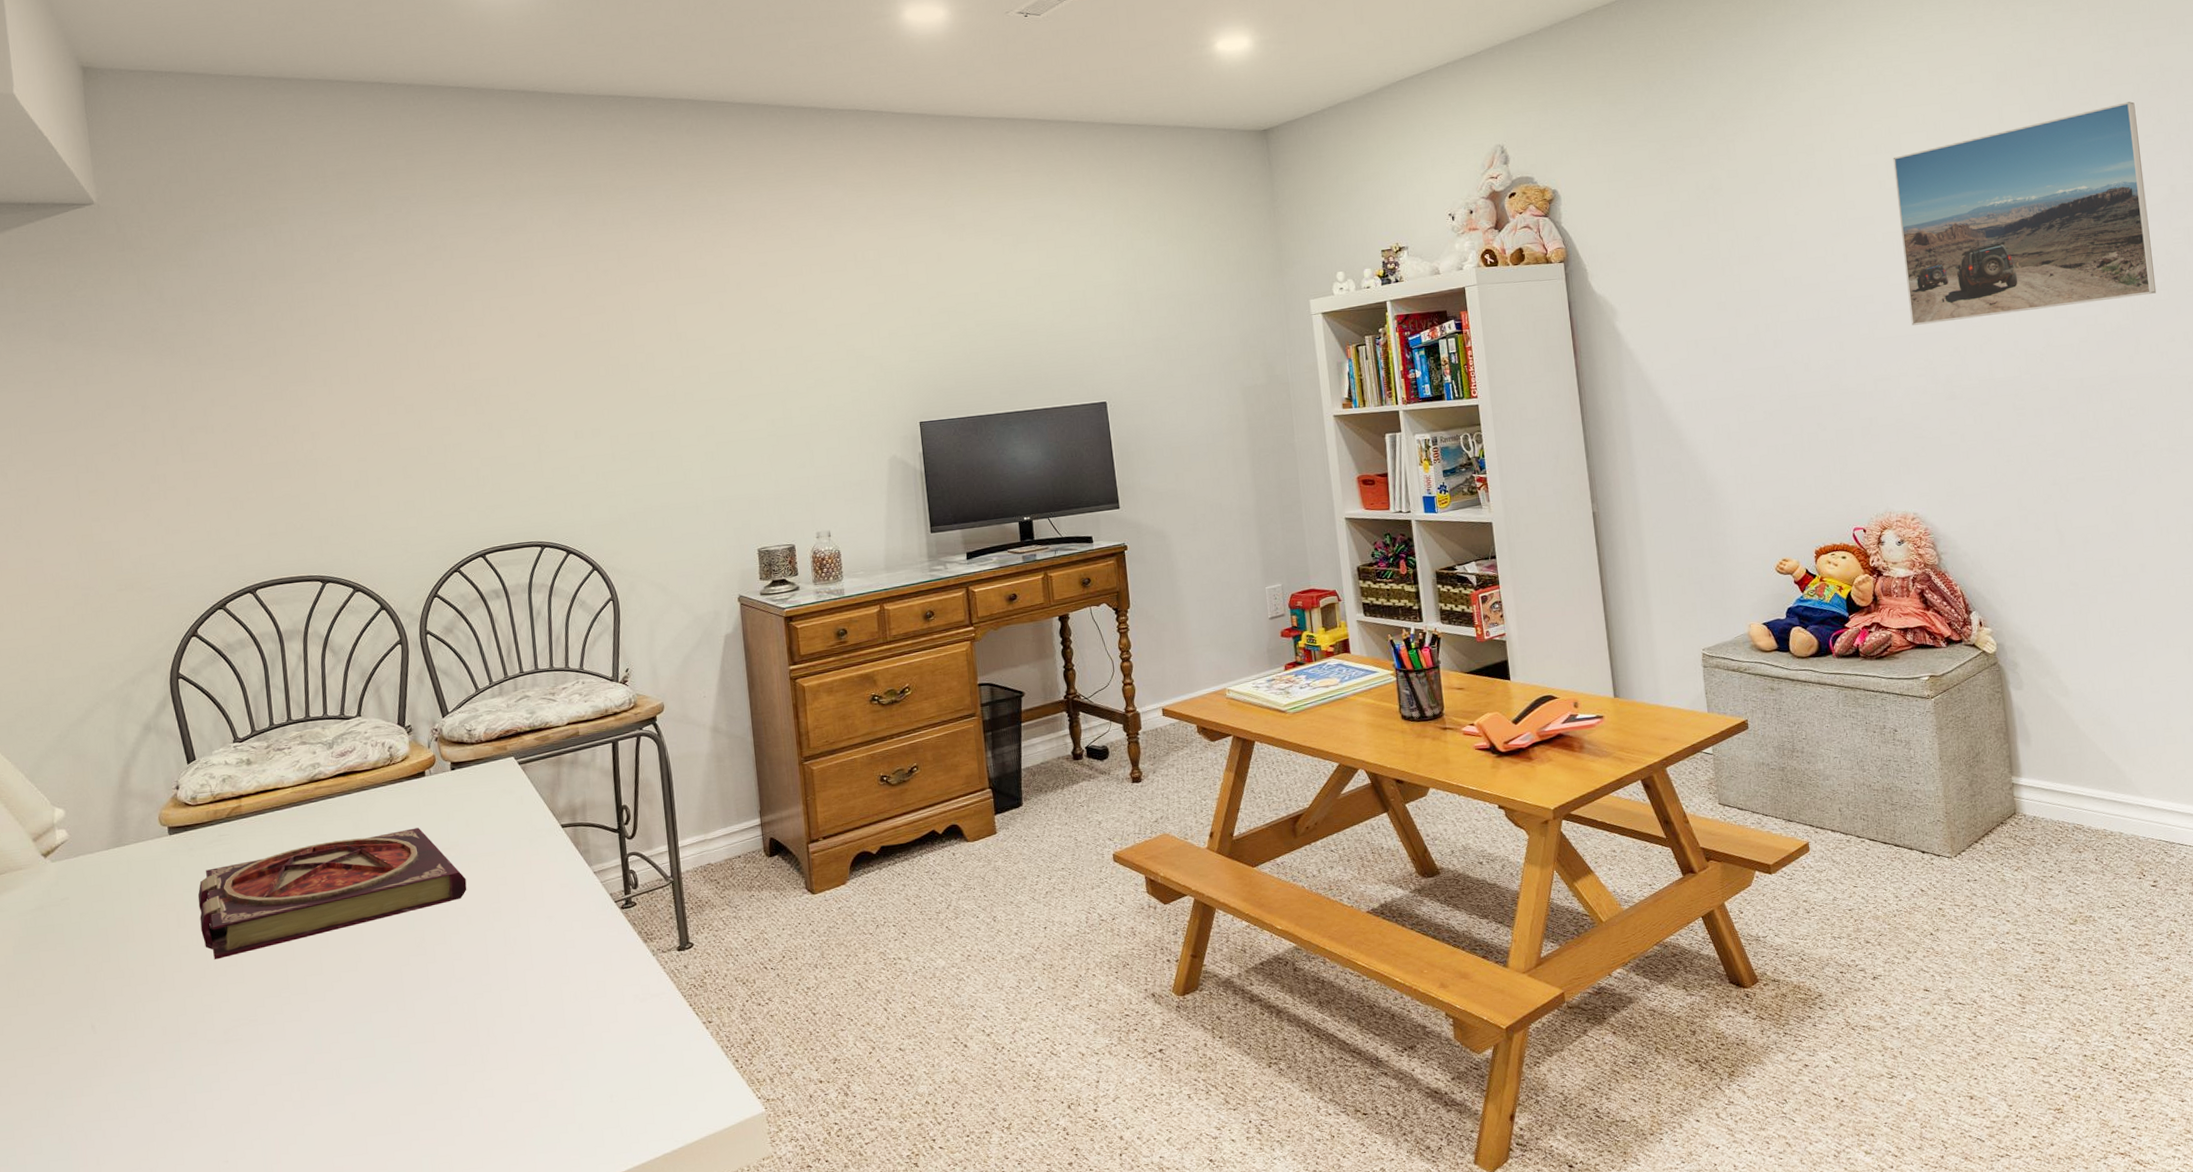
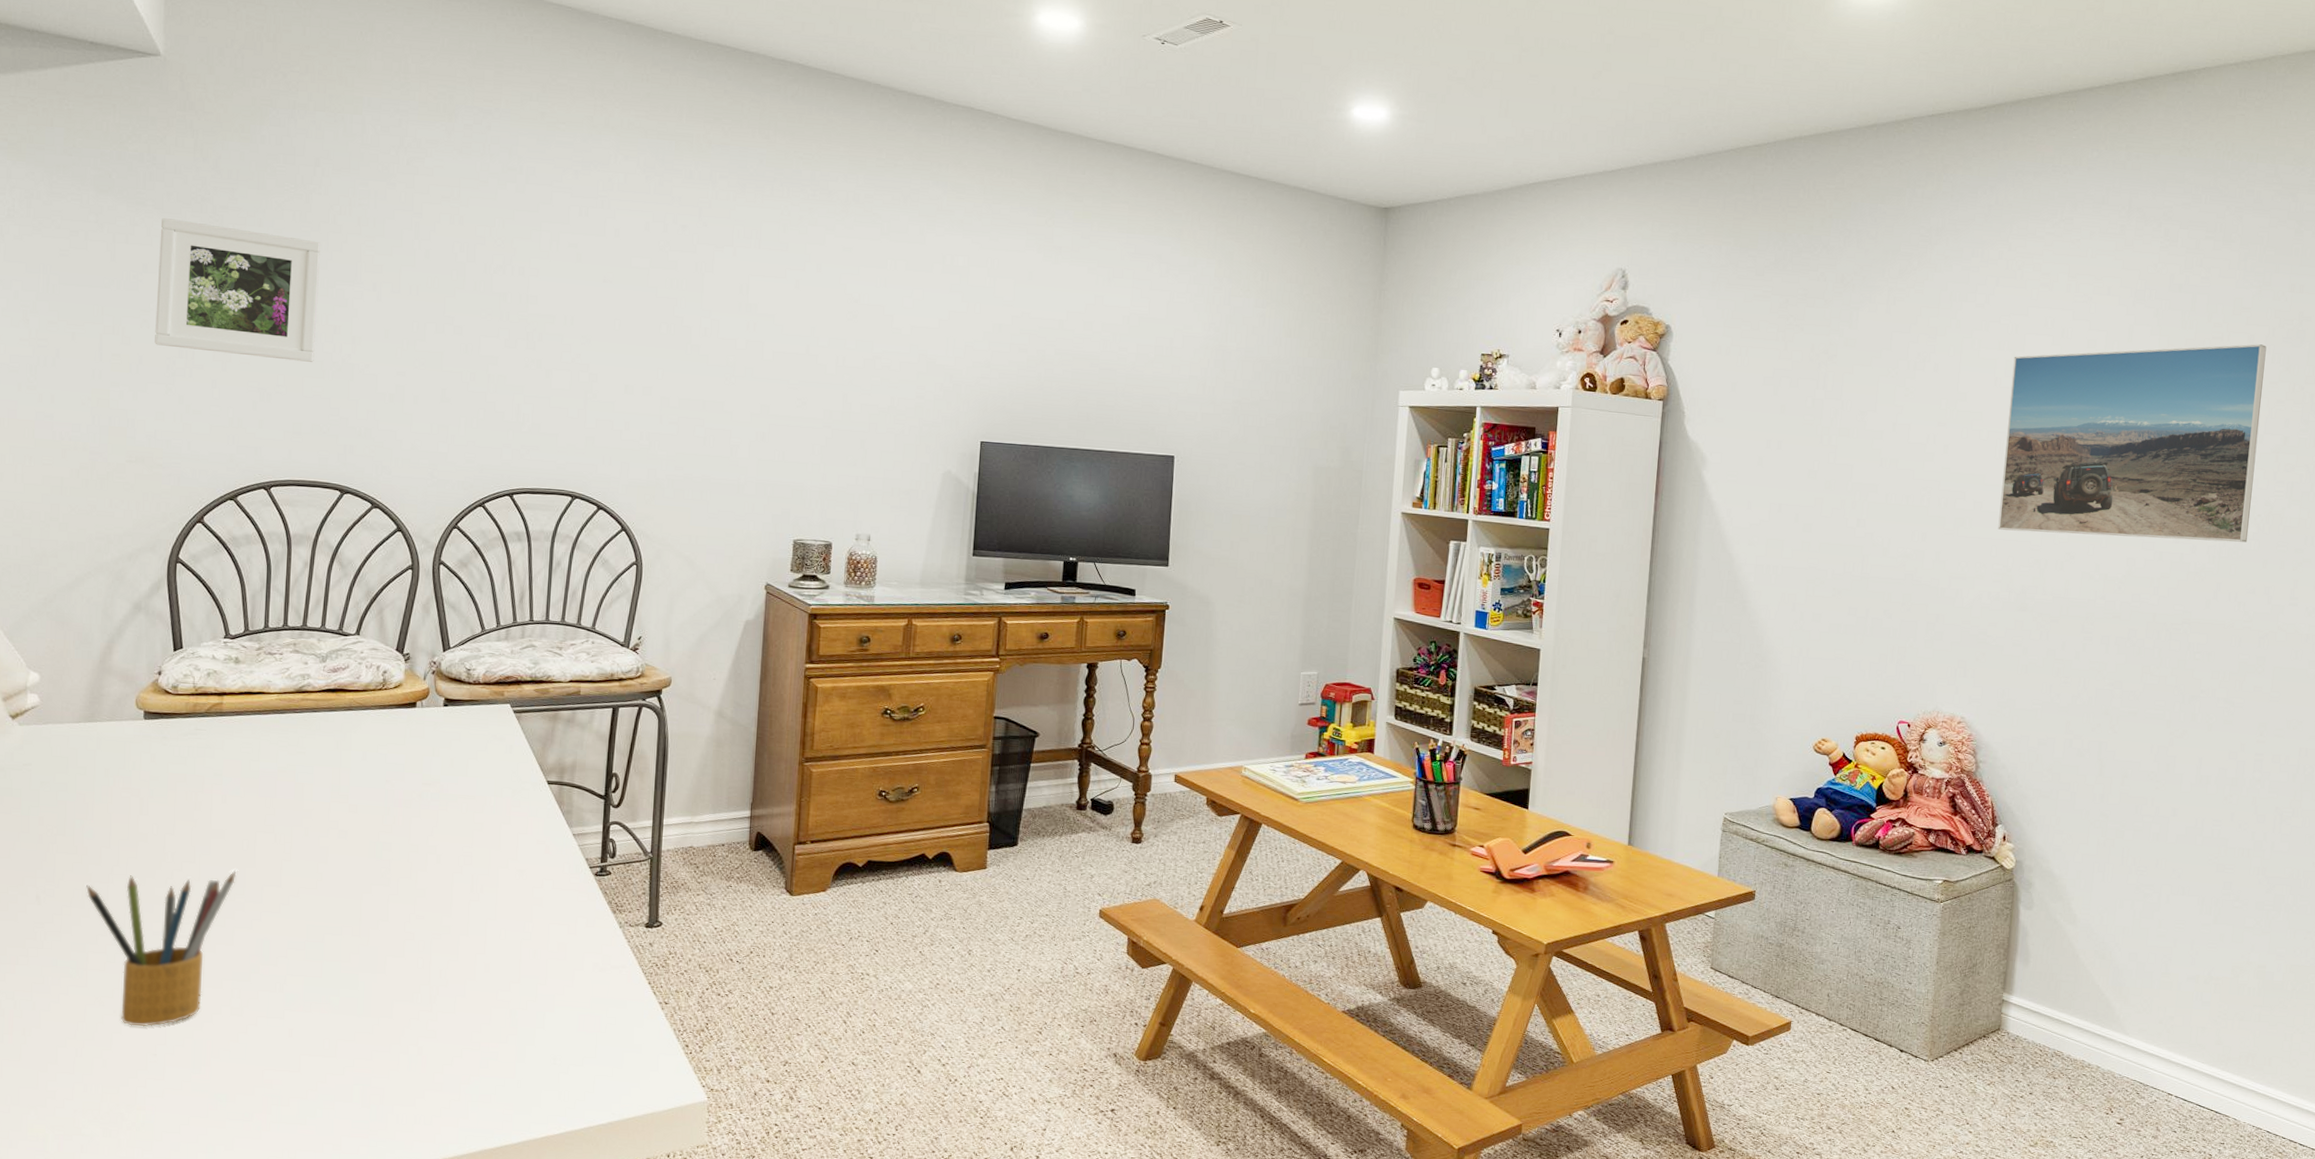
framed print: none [117,349,279,475] -> present [155,218,321,362]
pencil box: none [137,965,279,1137] -> present [86,870,237,1027]
book: present [197,828,467,960] -> none [163,755,442,853]

